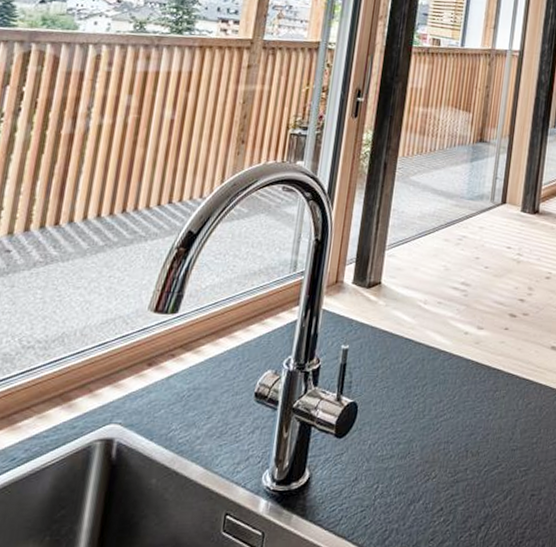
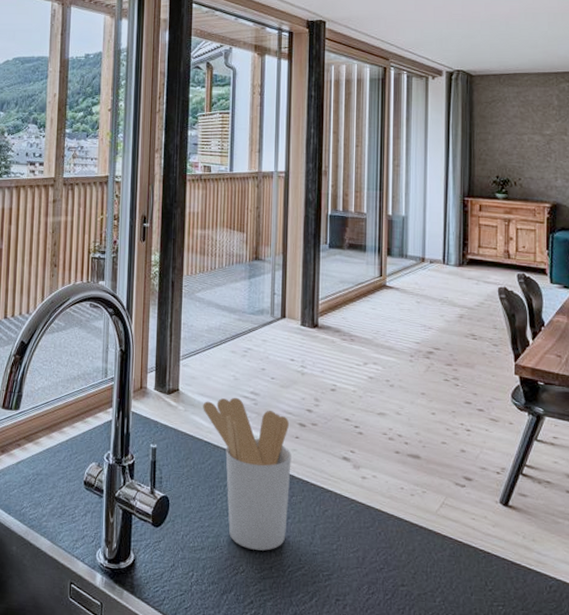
utensil holder: none [406,289,499,452] -> present [203,397,291,551]

